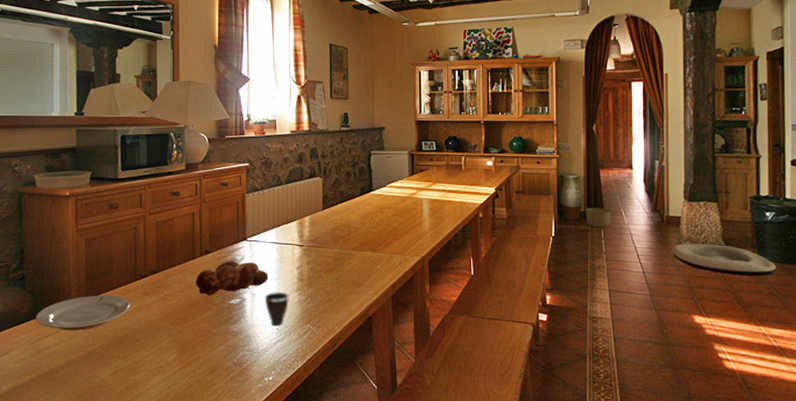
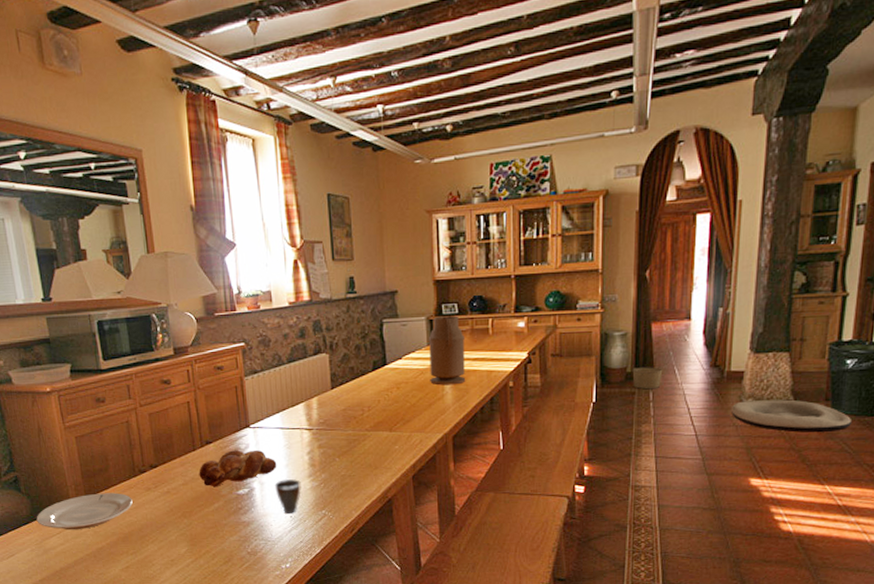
water jug: none [409,152,442,213] -> present [428,316,466,386]

